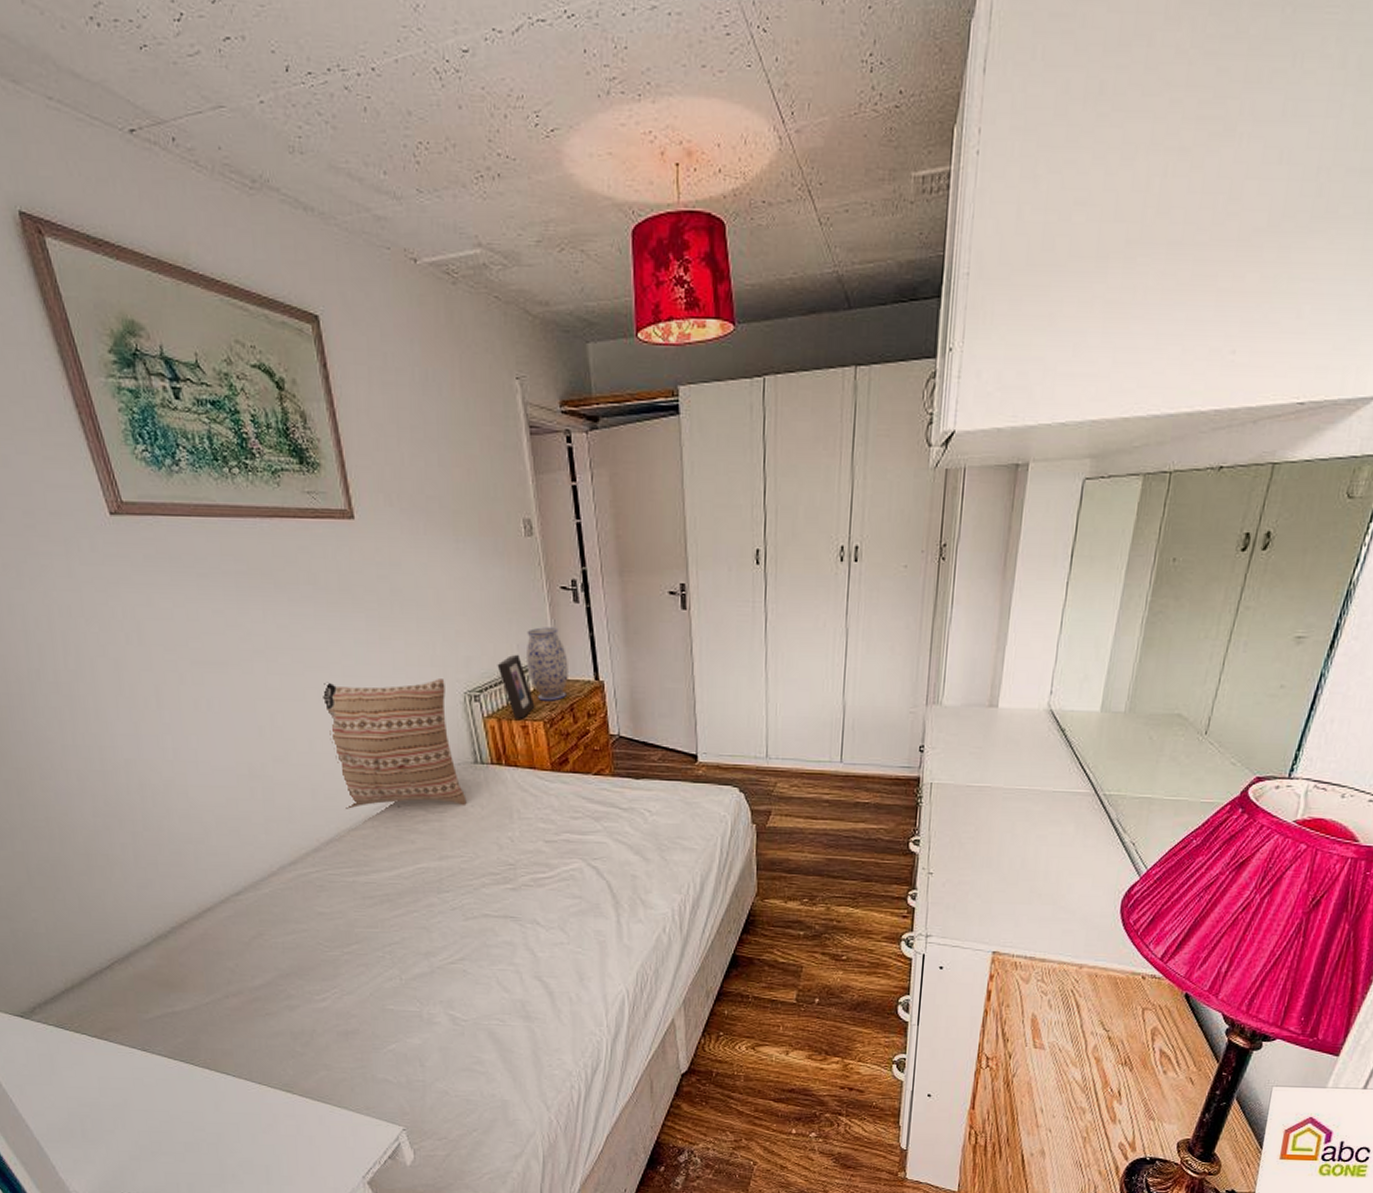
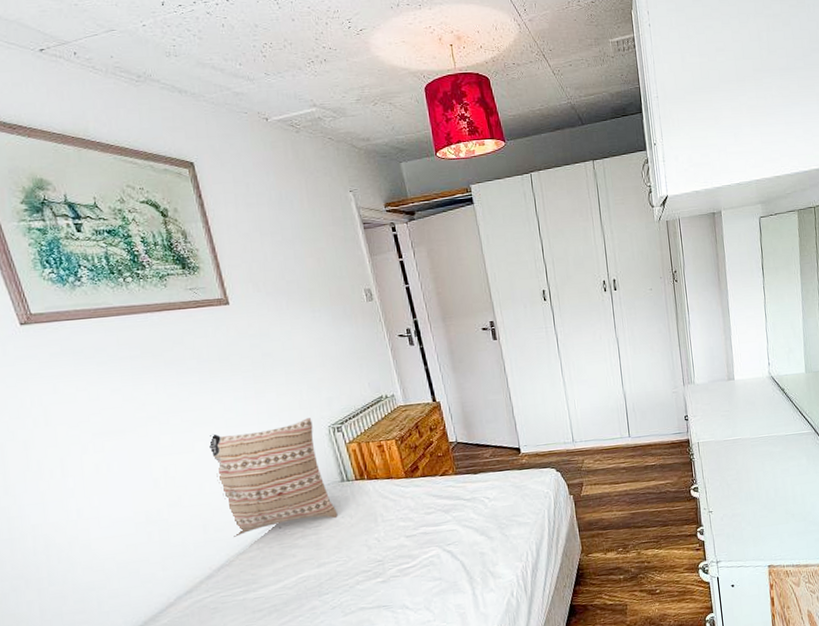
picture frame: present [497,654,535,719] -> none [353,390,387,441]
vase: present [525,627,568,701] -> none [375,366,412,424]

